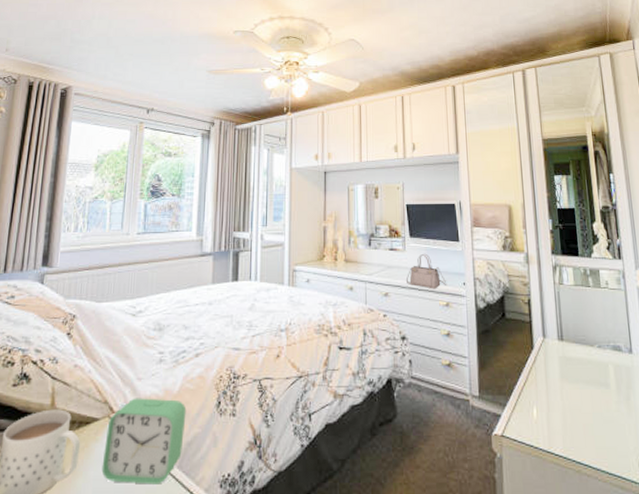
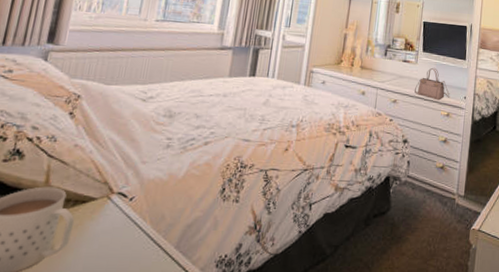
alarm clock: present [101,398,187,485] -> none [94,180,190,263]

